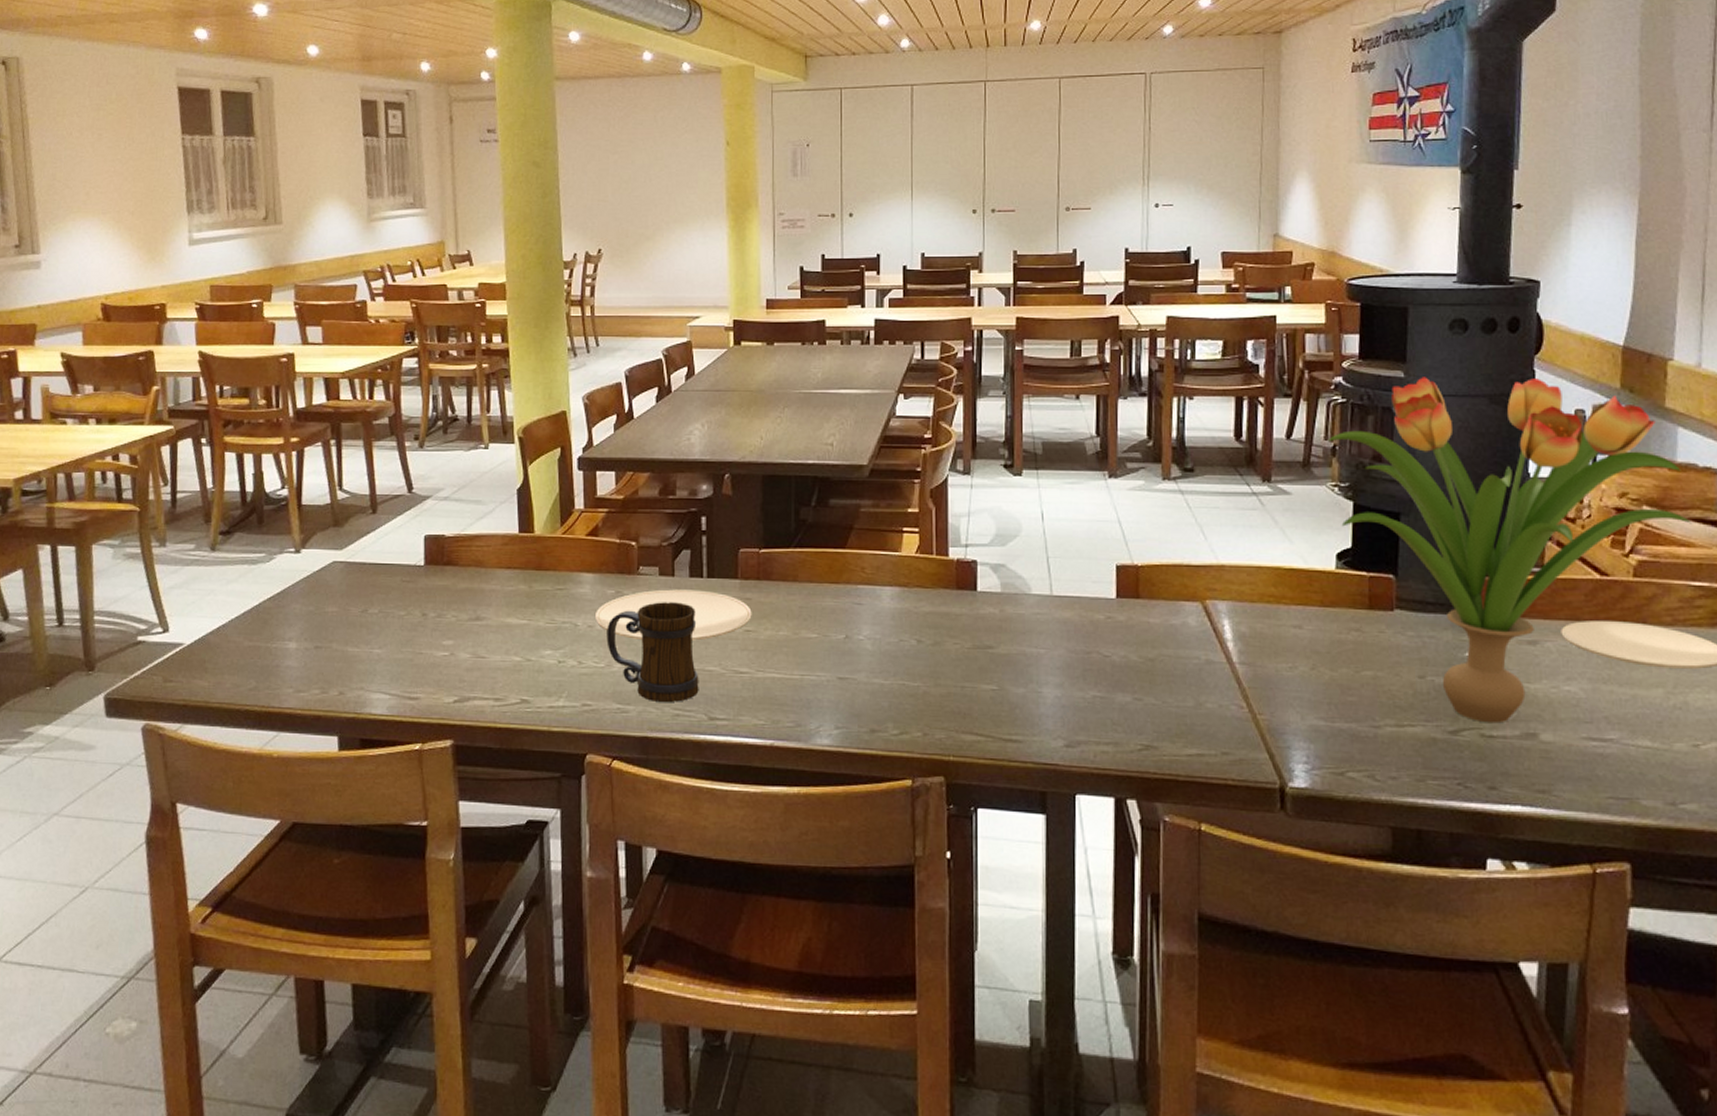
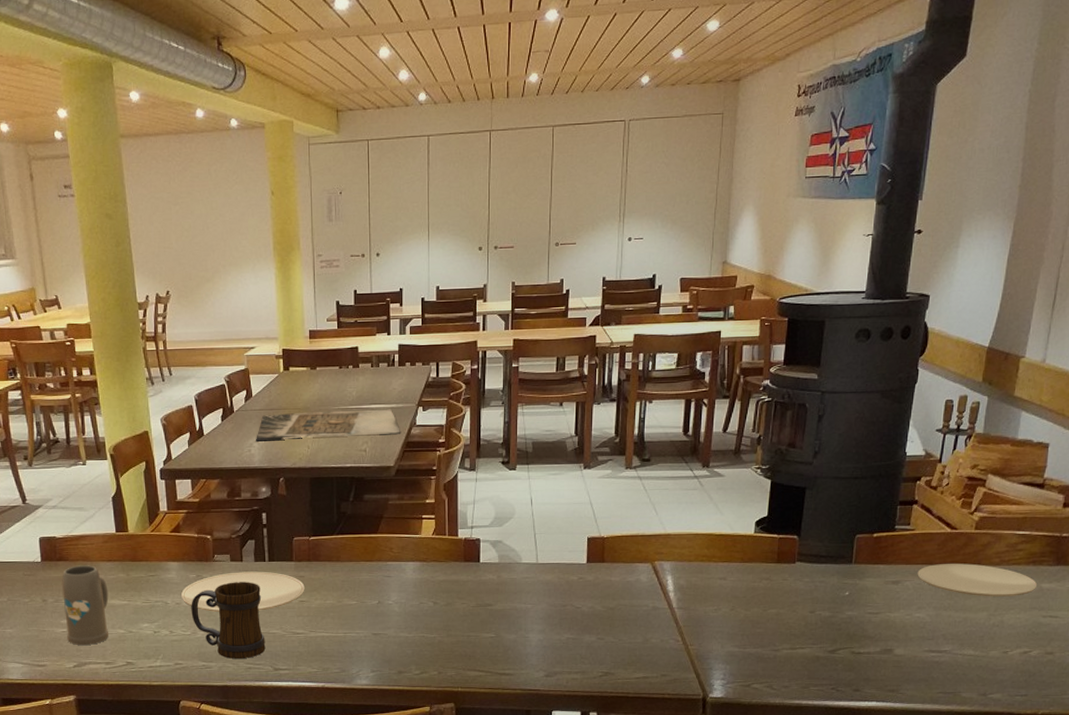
beer mug: none [447,572,504,674] -> present [62,565,109,645]
newspaper: none [697,395,876,429] -> present [256,409,400,442]
flower arrangement: present [1327,377,1693,724] -> none [754,376,1024,644]

